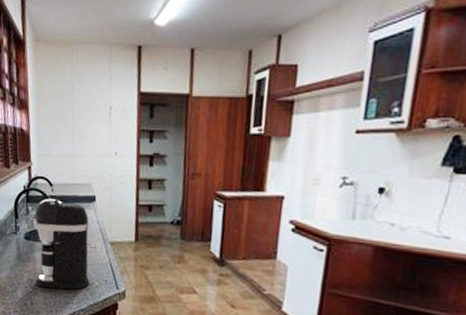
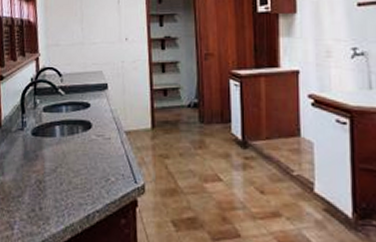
coffee maker: present [34,198,90,290] -> none [43,89,105,190]

